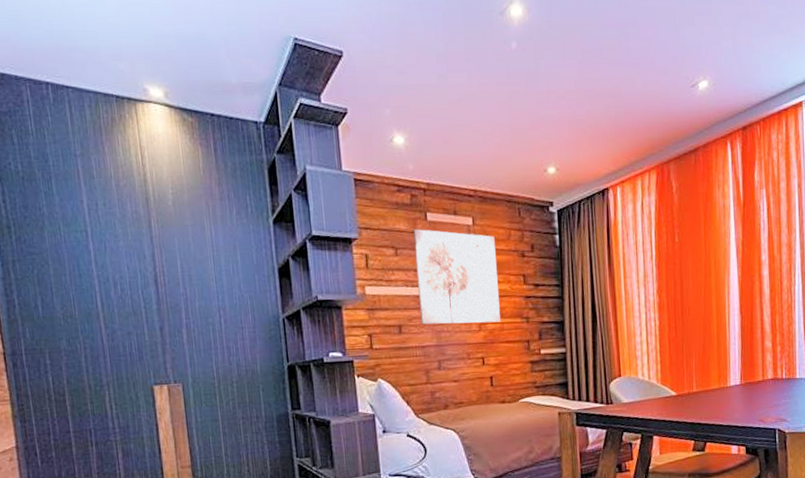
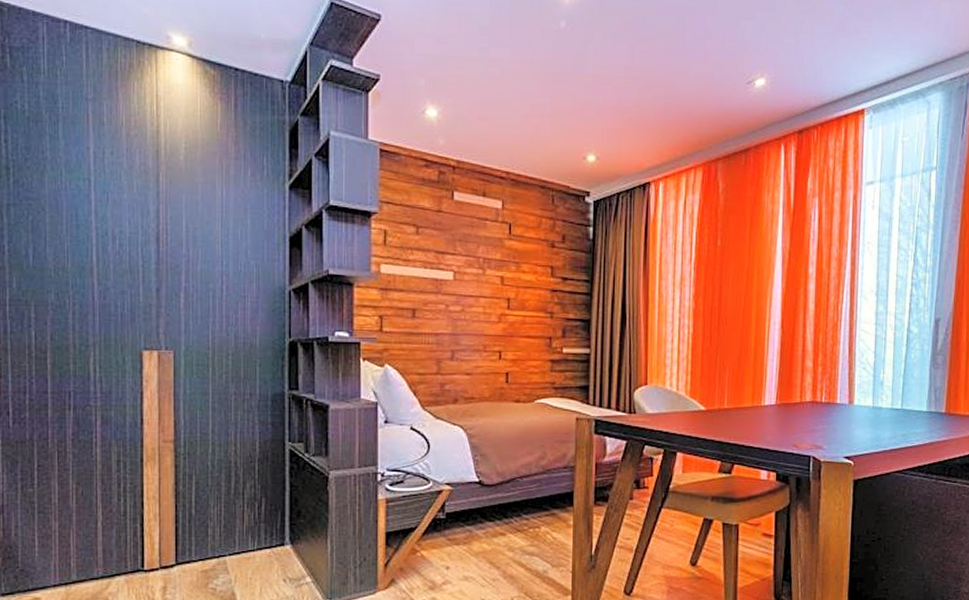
wall art: present [413,229,500,325] -> none [436,208,524,315]

